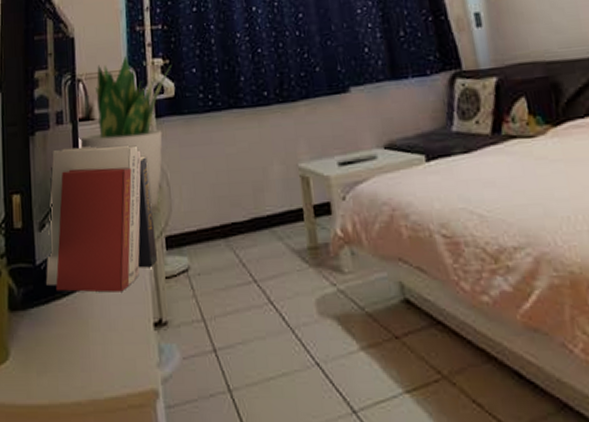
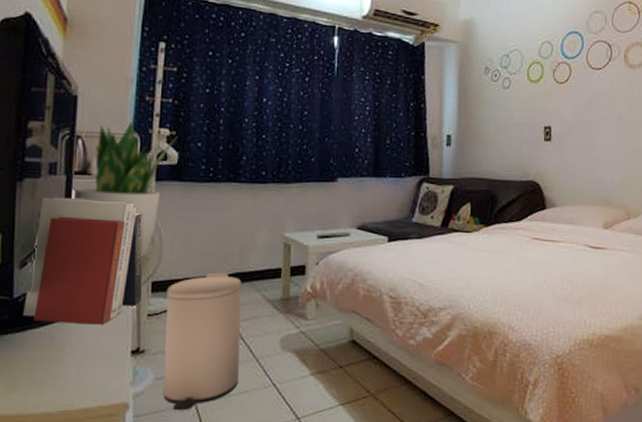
pedal bin: none [182,220,275,401] -> present [163,273,242,411]

